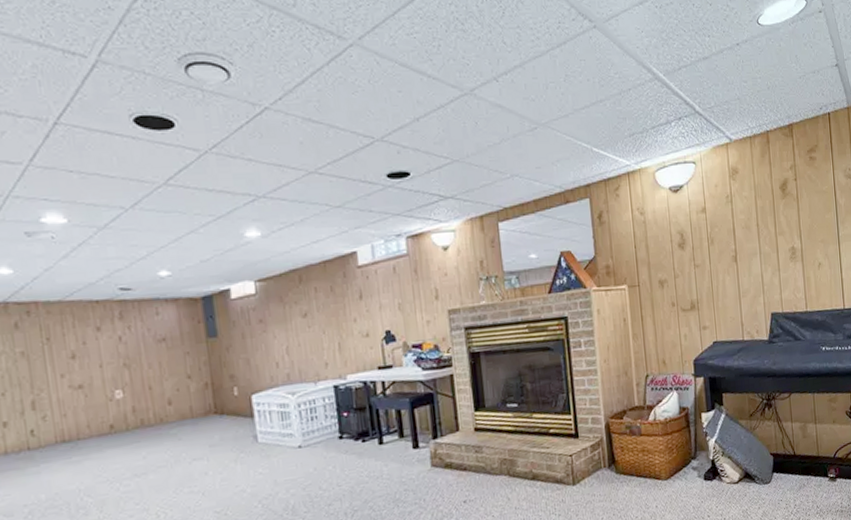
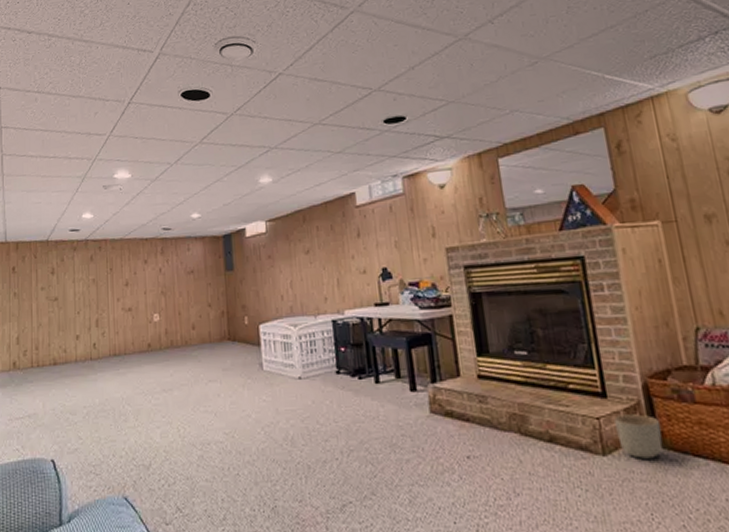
planter: none [583,448,617,484] -> present [614,414,663,459]

